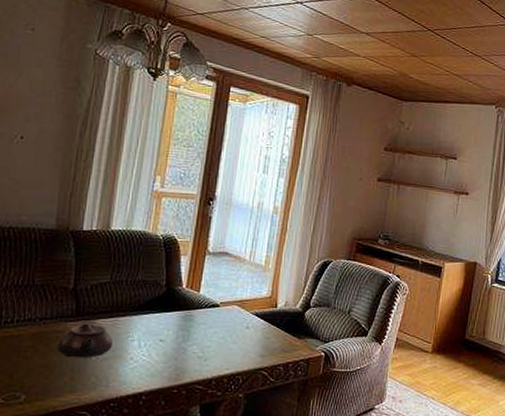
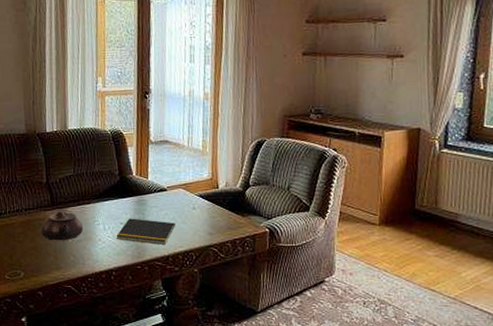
notepad: none [152,335,224,366] -> present [116,218,176,245]

